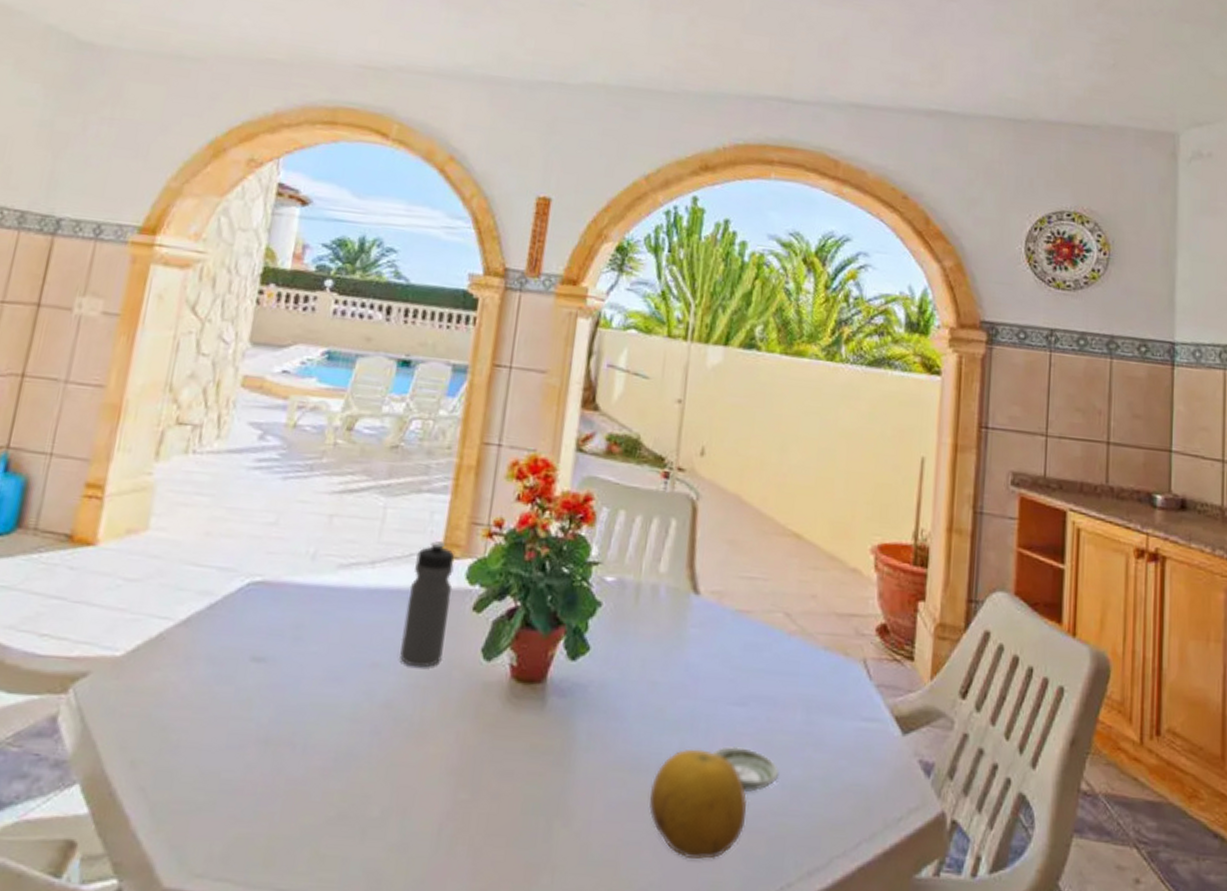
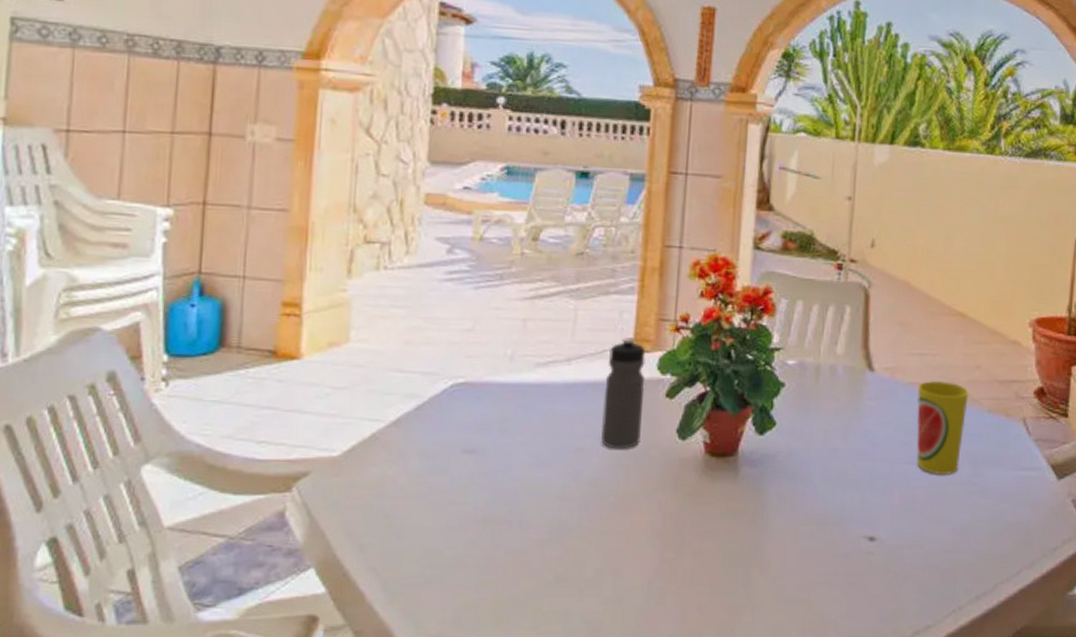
fruit: present [649,749,748,860] -> none [835,503,923,593]
saucer: present [712,745,780,792] -> none [890,498,950,535]
cup: none [743,609,803,720] -> present [916,381,969,474]

